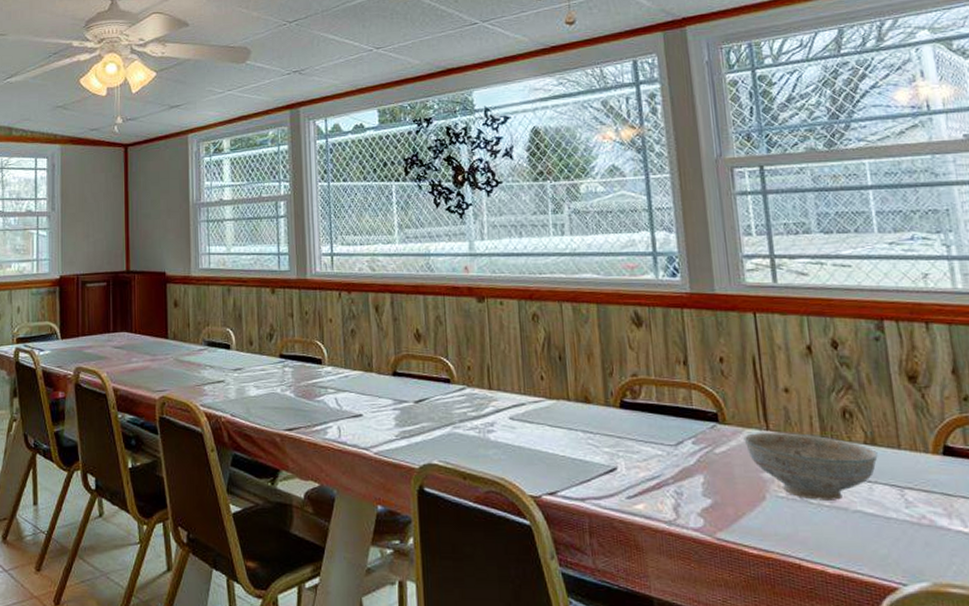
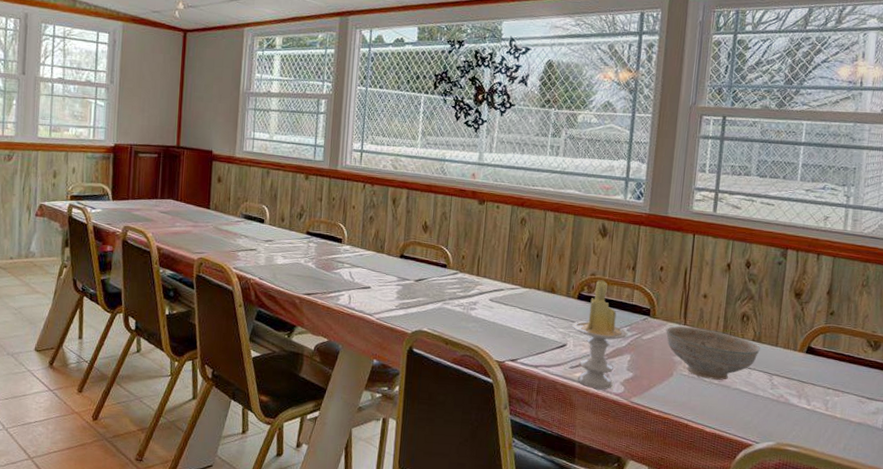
candle: none [620,381,694,524] -> present [572,280,628,389]

